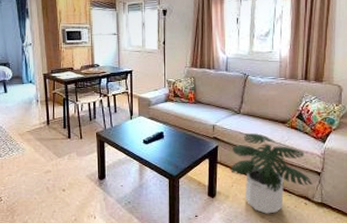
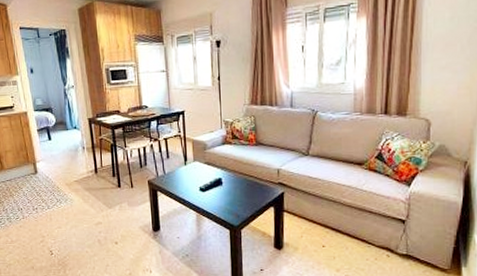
potted plant: present [229,133,313,214] -> none [298,177,396,267]

